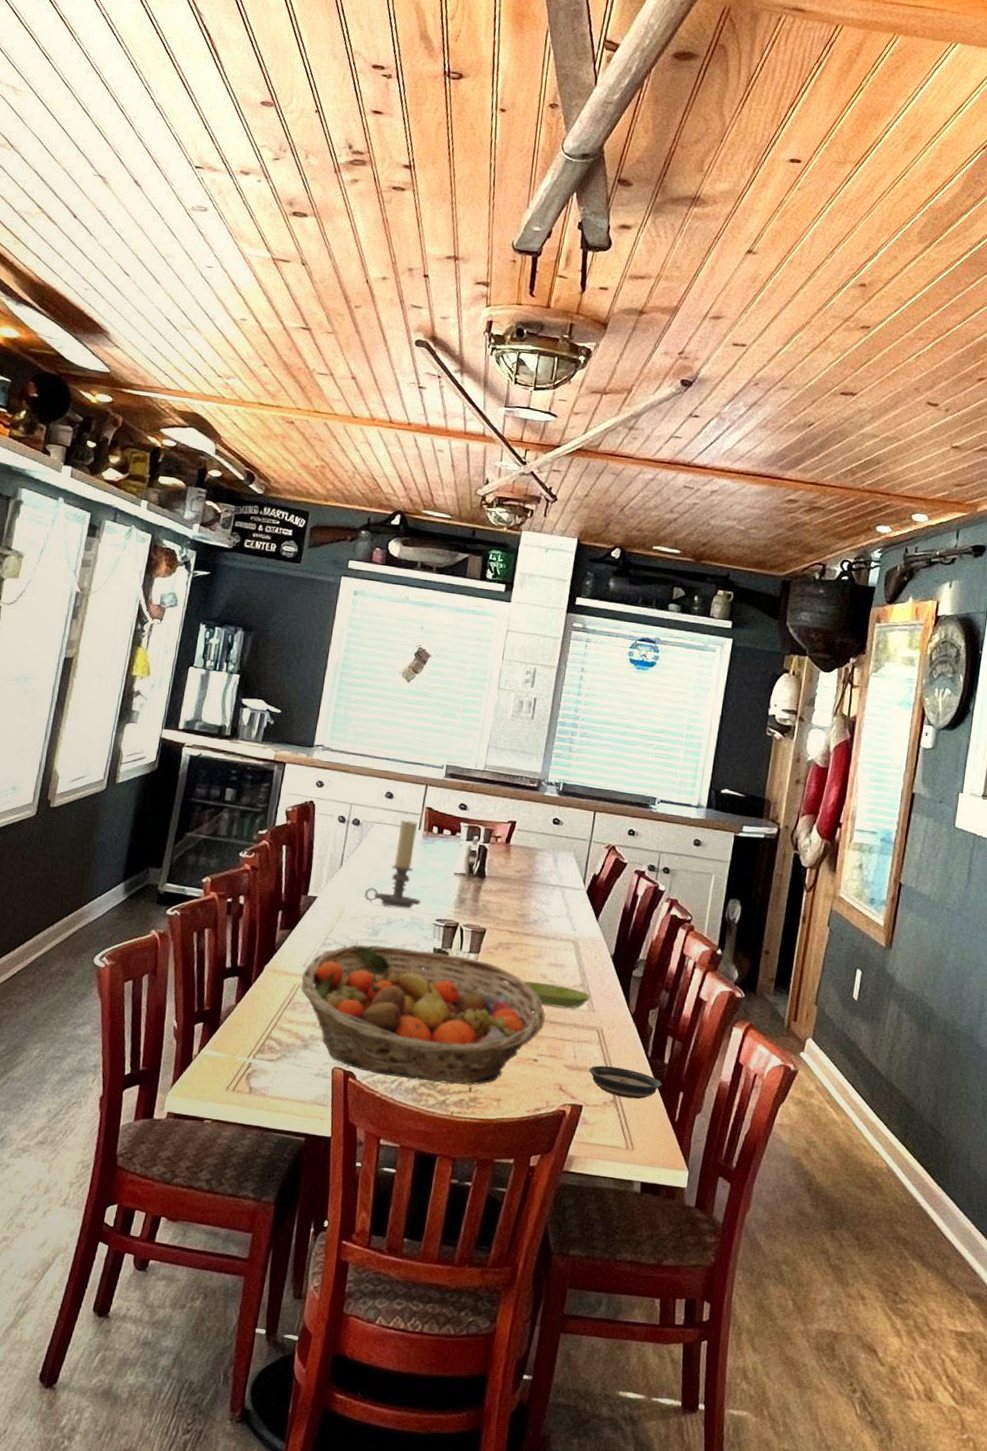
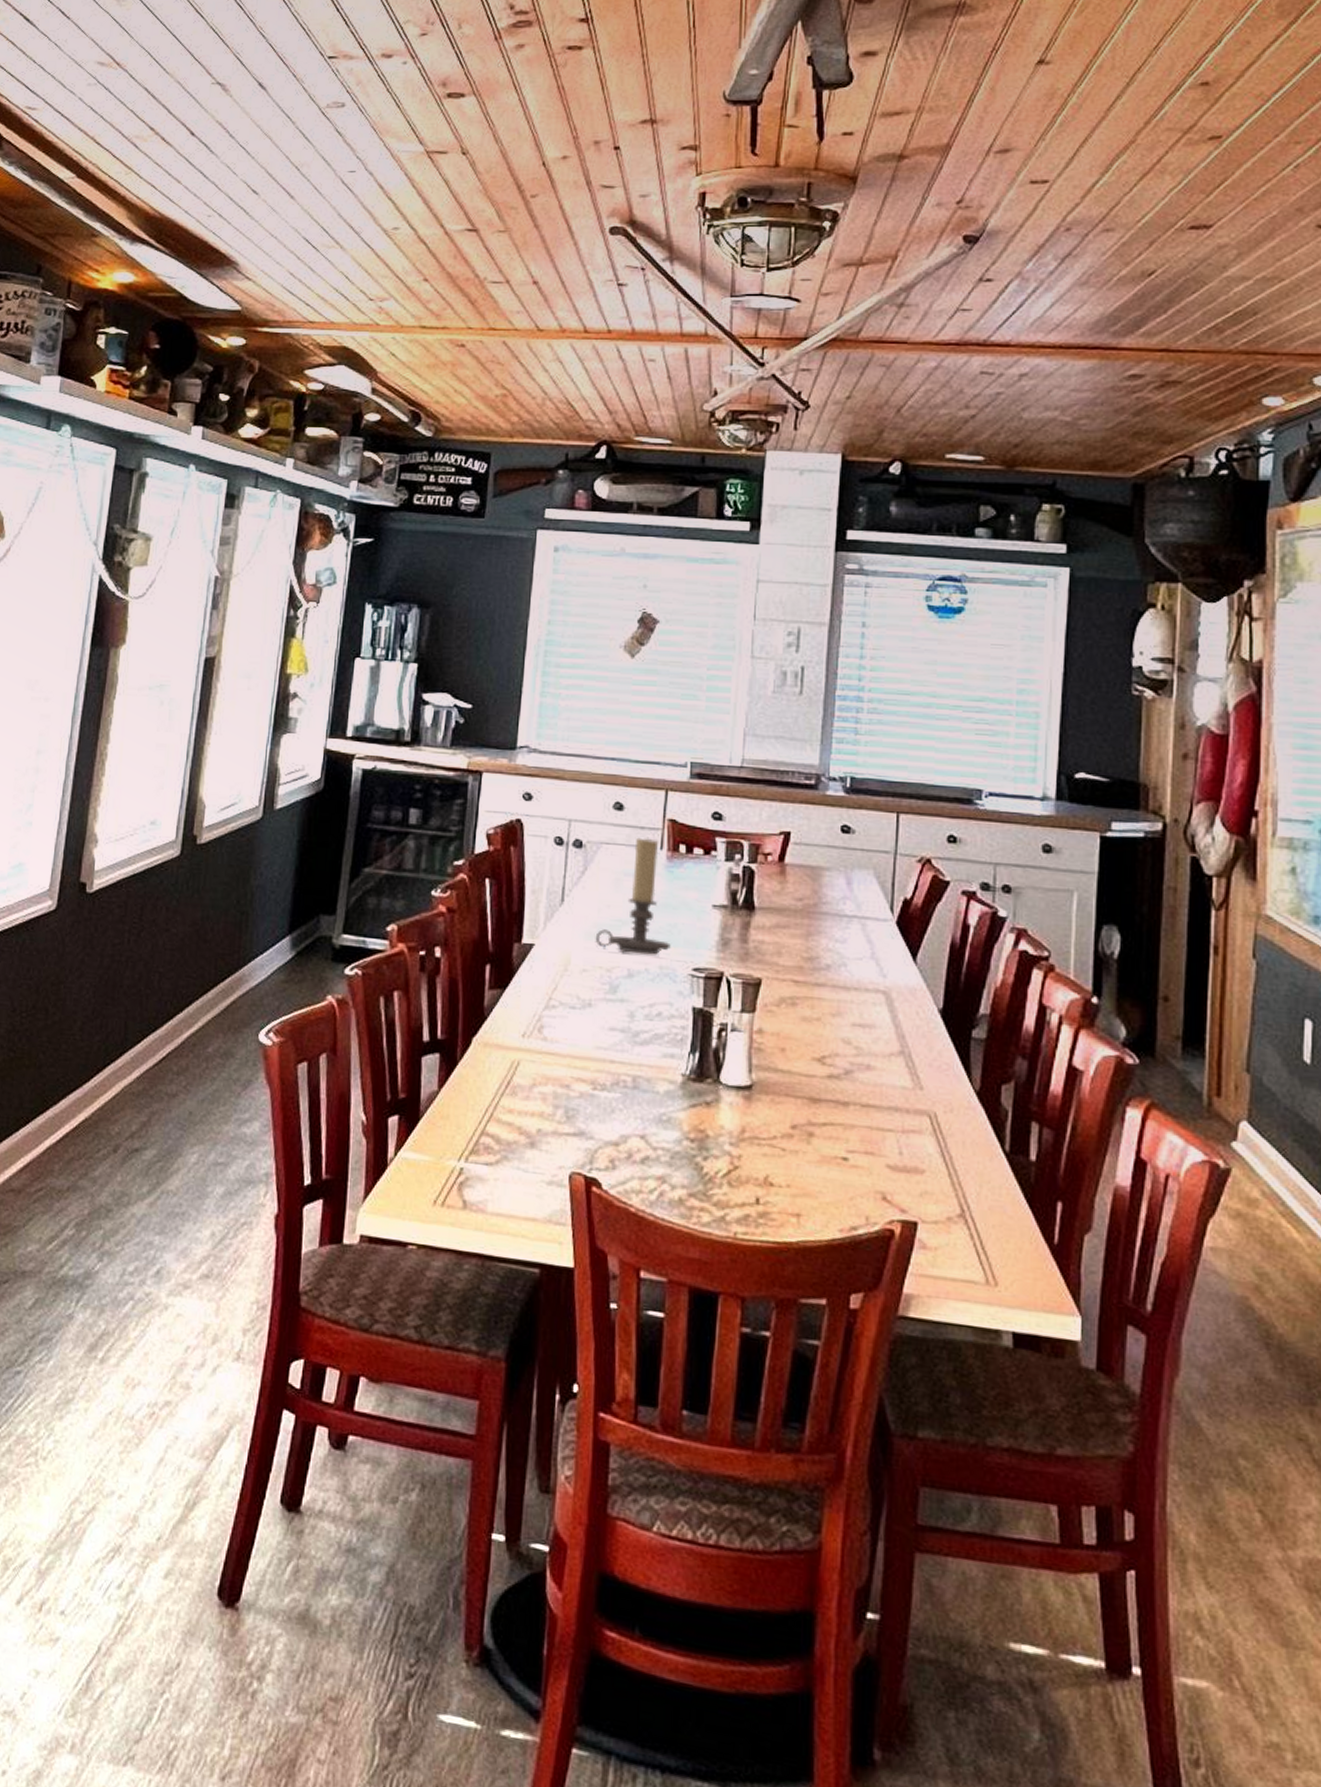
fruit basket: present [300,944,546,1086] -> none [520,1005,854,1197]
saucer: present [523,981,591,1009] -> none [819,1049,916,1086]
saucer: present [588,1065,662,1099] -> none [921,1165,1030,1213]

